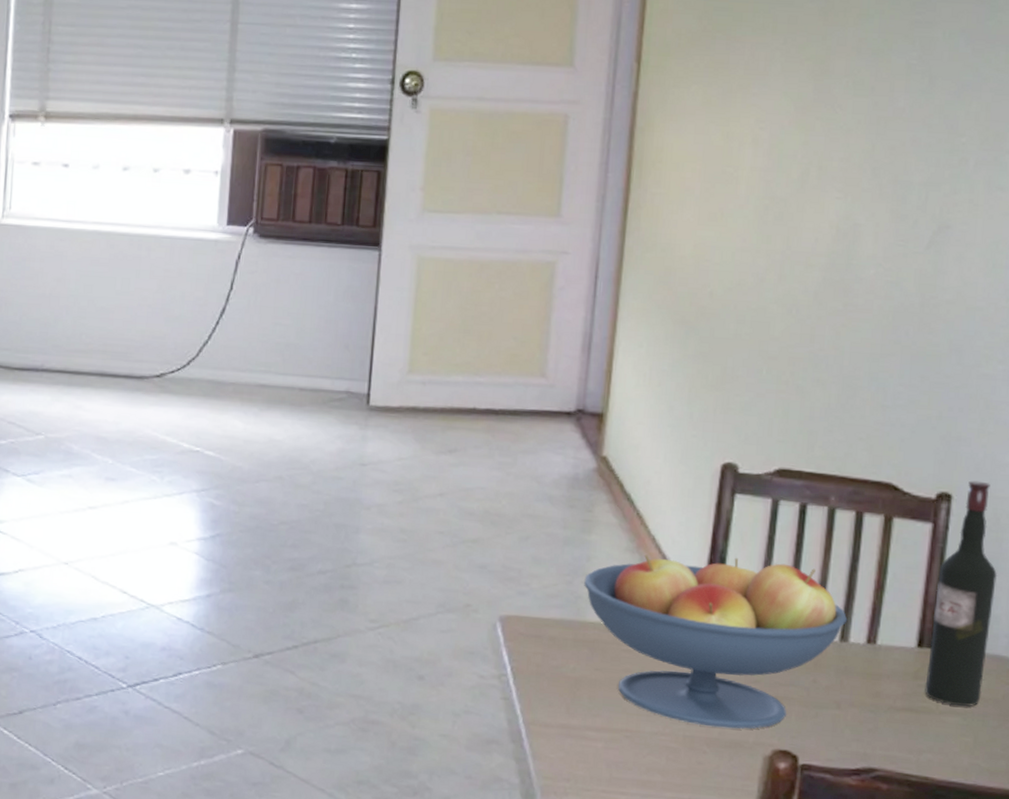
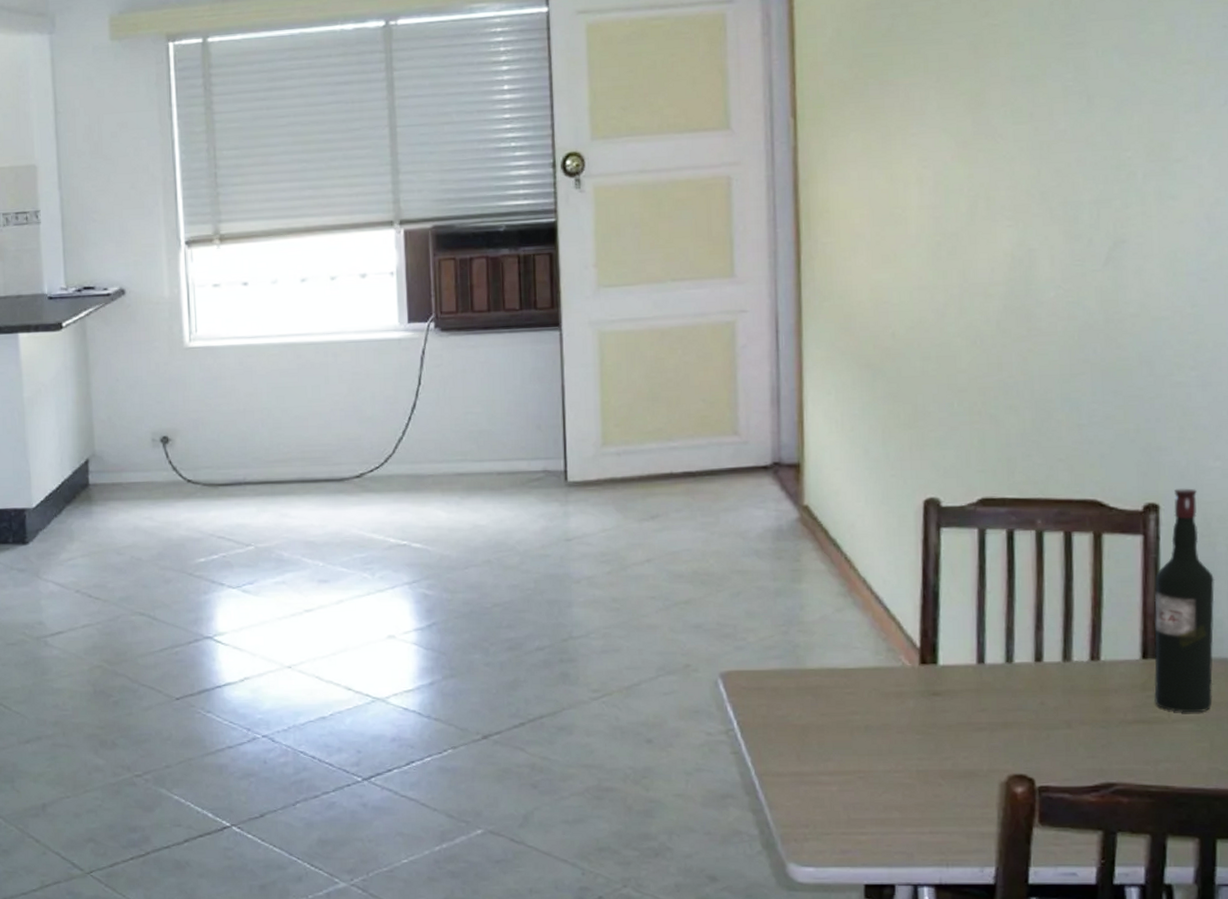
fruit bowl: present [584,554,848,729] -> none [800,590,1068,759]

